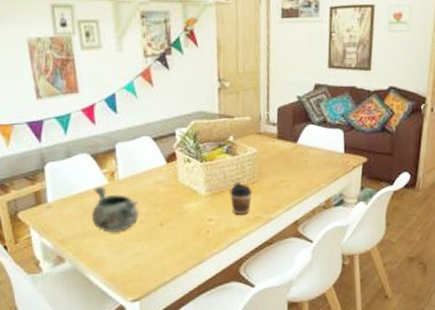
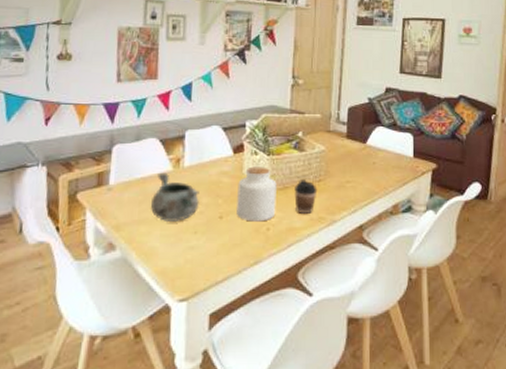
jar: none [174,173,214,226] -> present [237,166,277,222]

